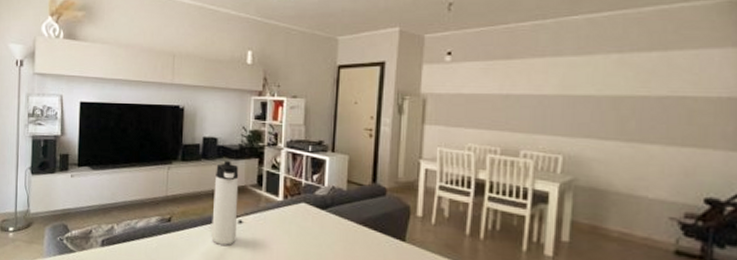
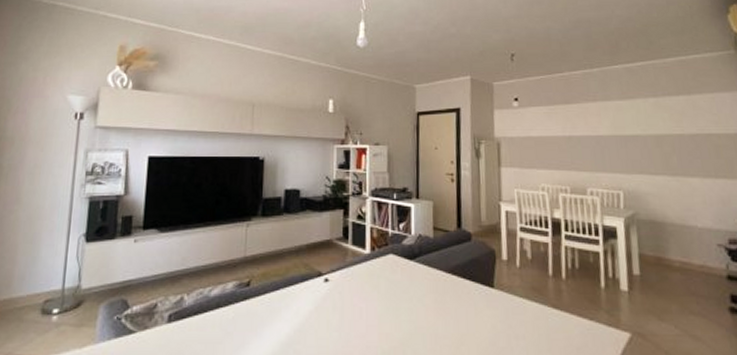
thermos bottle: present [211,160,239,245] -> none [295,213,324,308]

